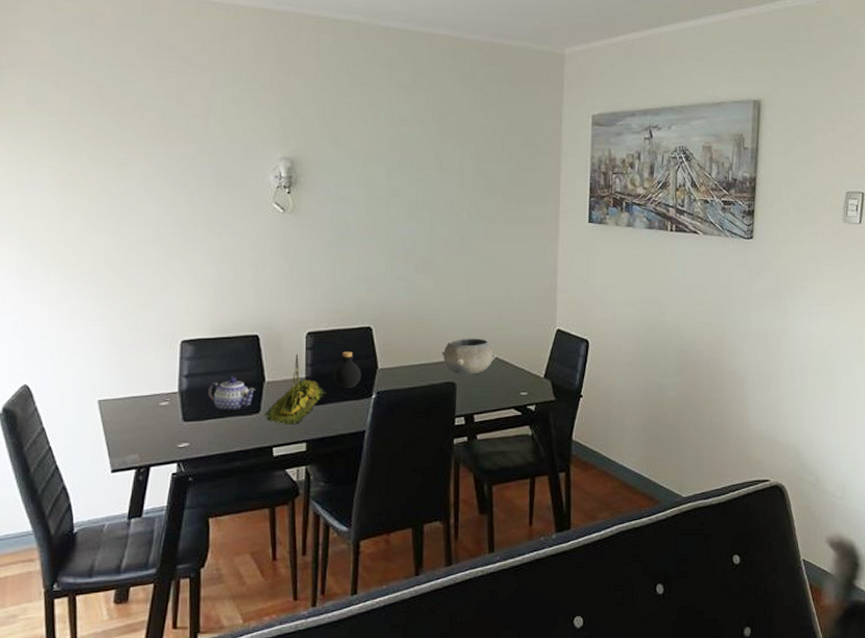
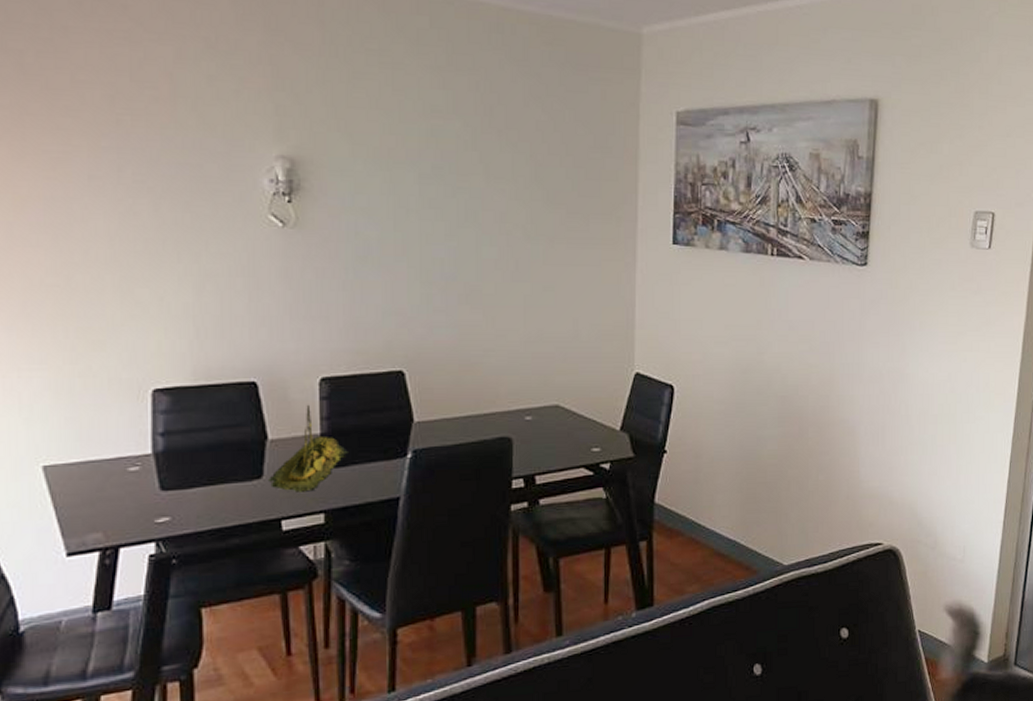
teapot: present [208,377,255,412] -> none [192,434,254,478]
bottle: present [333,352,362,390] -> none [356,402,393,448]
bowl: present [442,338,496,375] -> none [494,384,561,429]

